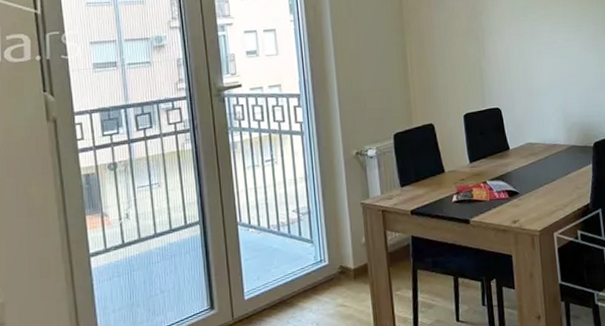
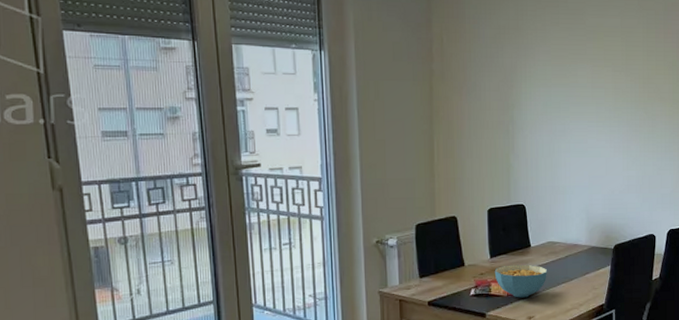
cereal bowl: none [475,167,529,202] -> present [494,264,548,298]

